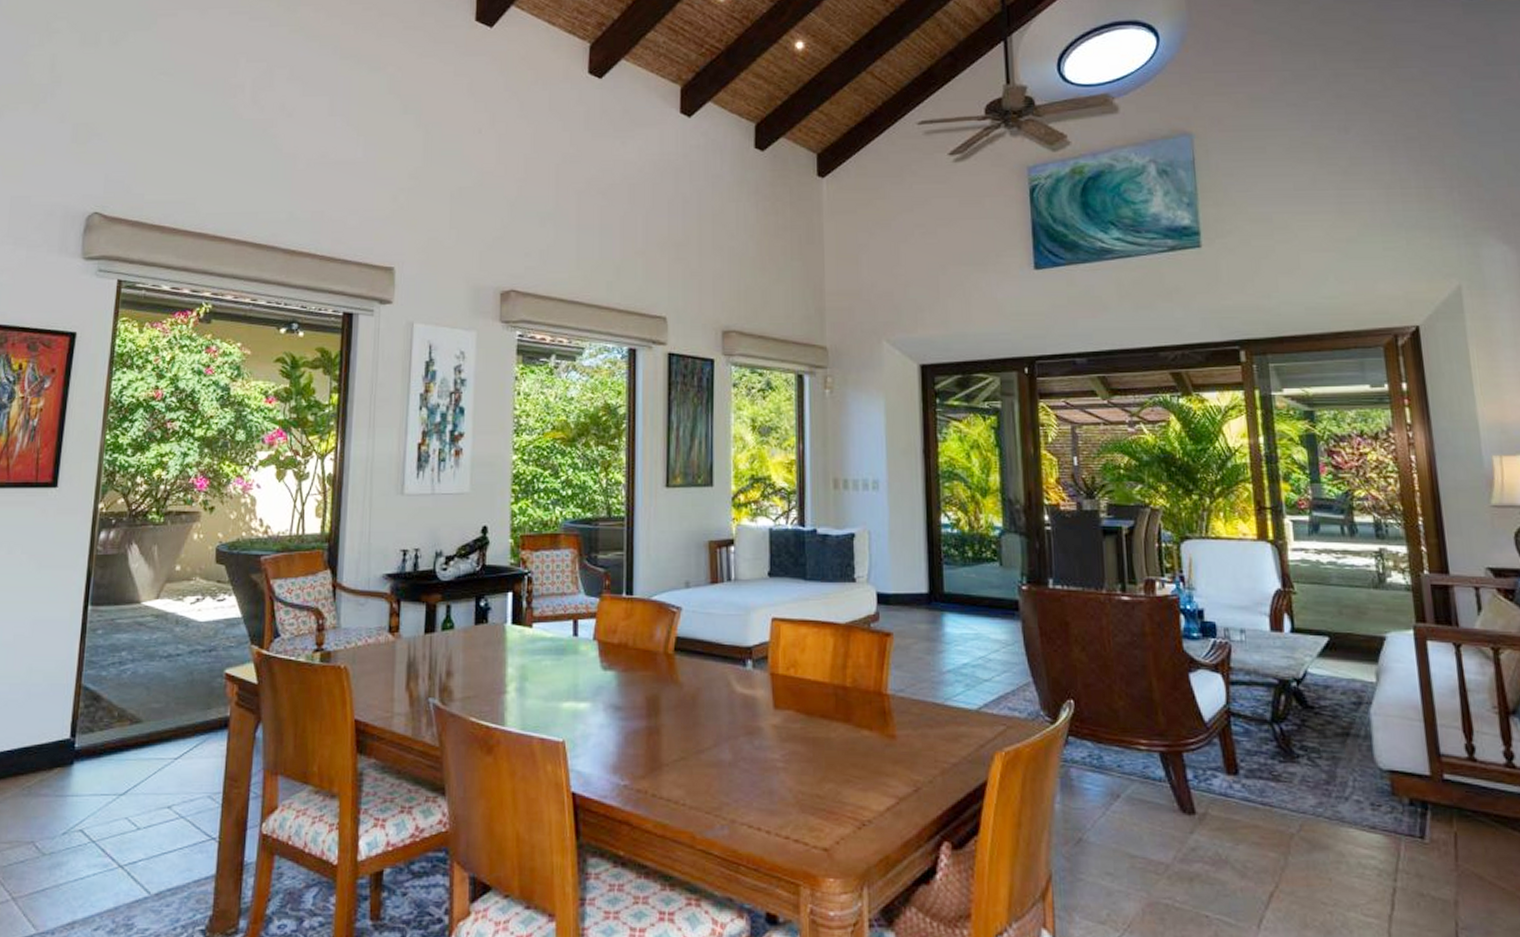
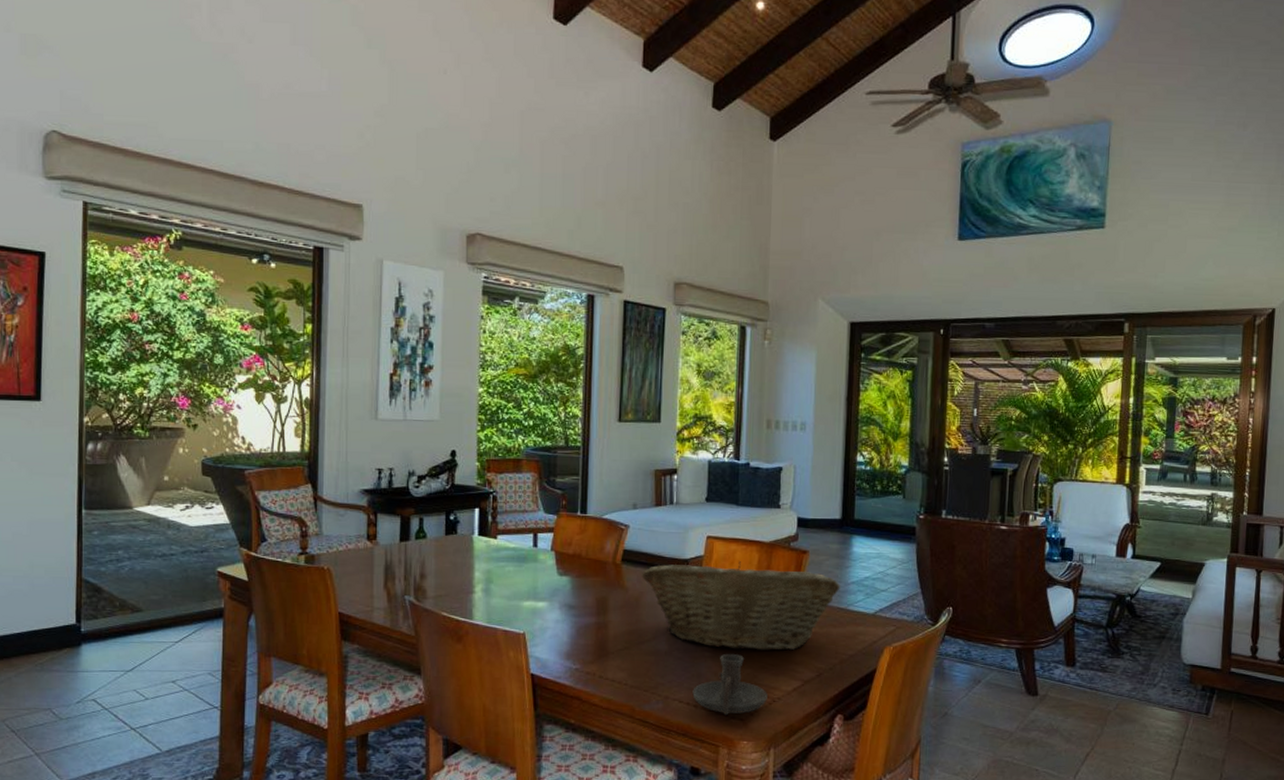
fruit basket: none [698,646,934,760] -> present [642,560,841,651]
candle holder: none [764,764,855,844] -> present [692,654,768,716]

